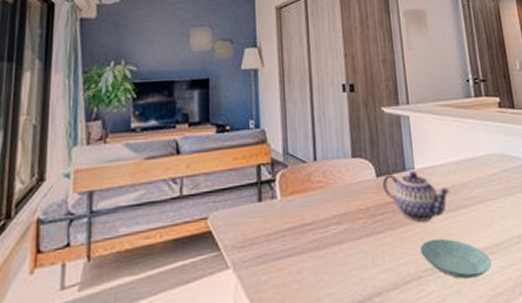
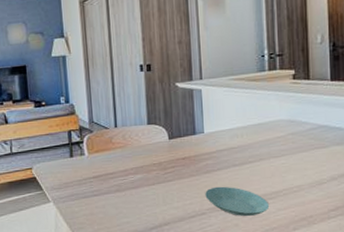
teapot: present [382,171,450,222] -> none [174,134,236,173]

